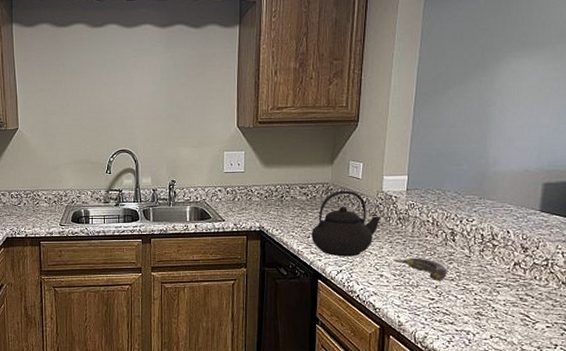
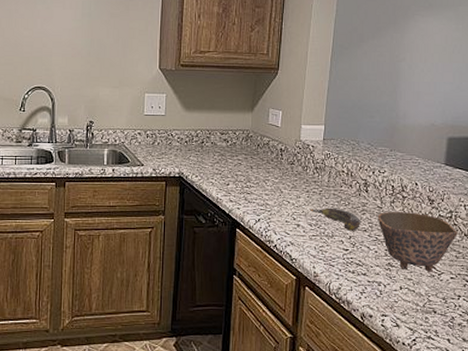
teapot: present [311,190,381,257] -> none [230,138,299,206]
bowl: none [465,260,555,320] -> present [377,211,458,271]

